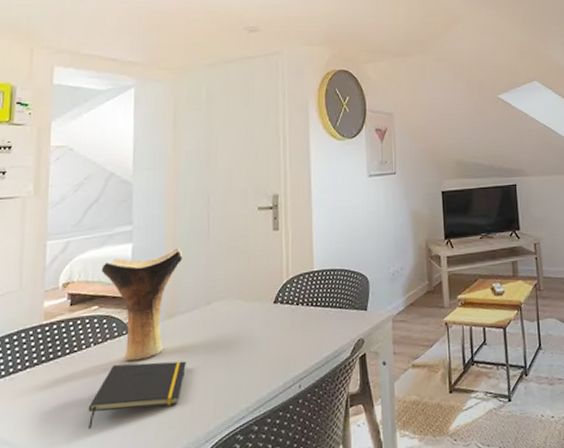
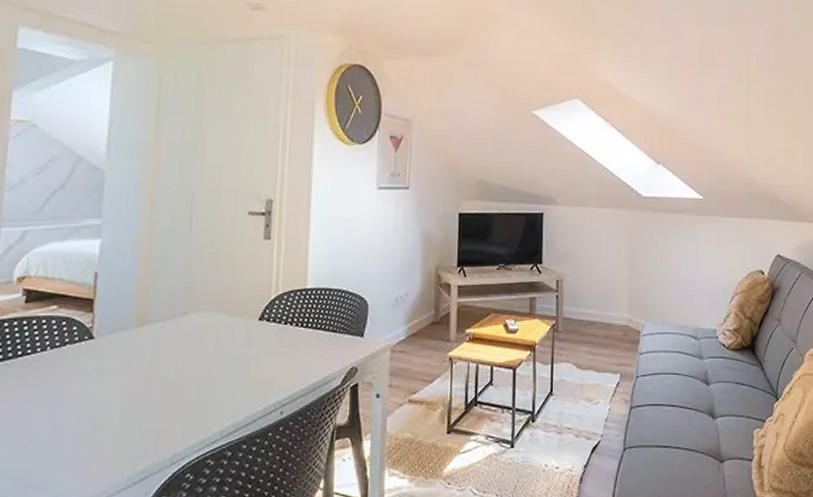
notepad: present [88,361,186,430] -> none [40,372,155,440]
vase: present [101,247,183,362] -> none [62,248,159,370]

